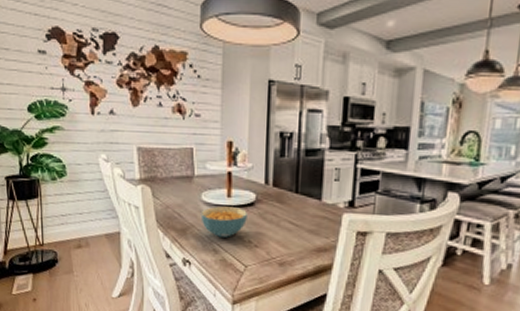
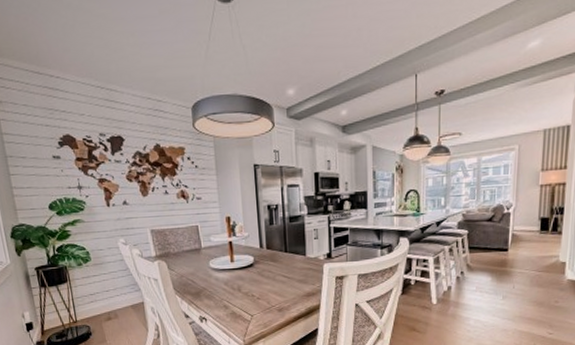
cereal bowl: present [200,206,247,239] -> none [210,269,249,296]

